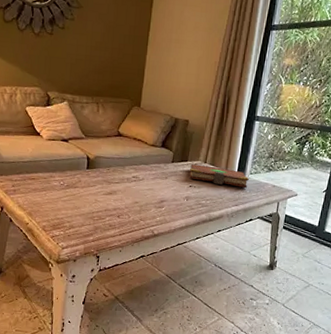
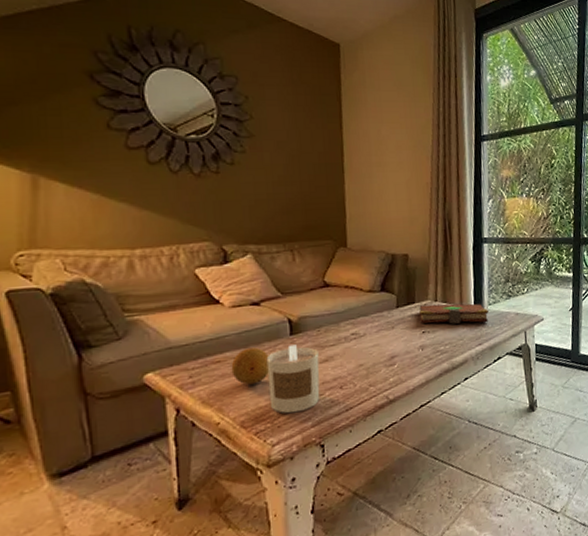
fruit: none [41,173,69,200] -> present [231,347,269,385]
candle: none [65,176,106,228] -> present [266,344,320,414]

